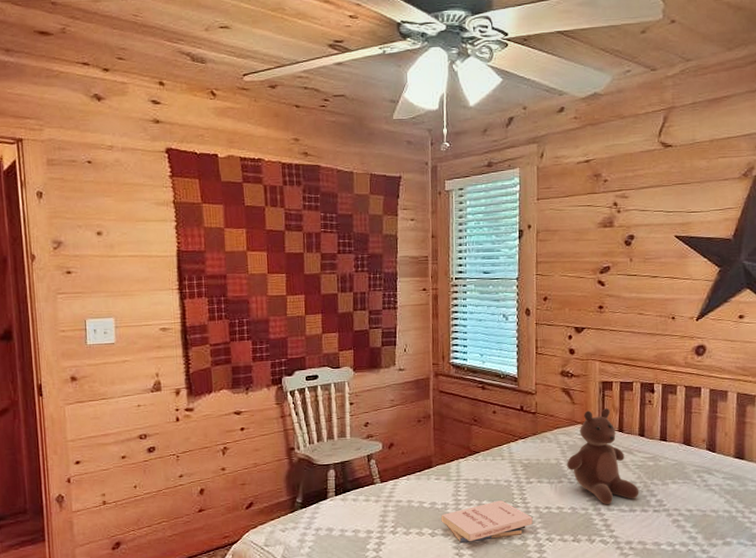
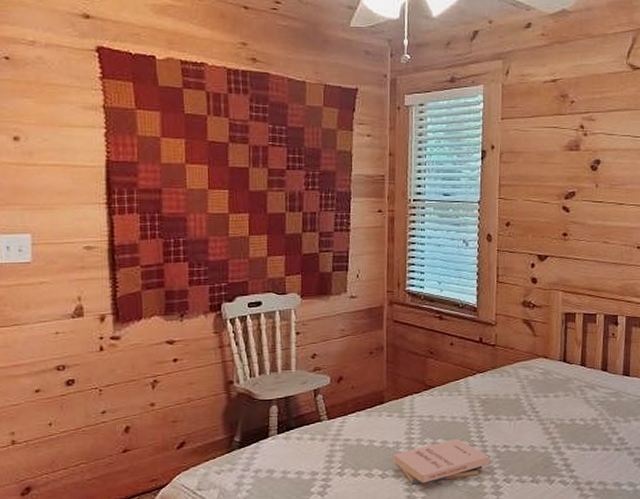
teddy bear: present [567,408,639,504] -> none [527,341,601,443]

